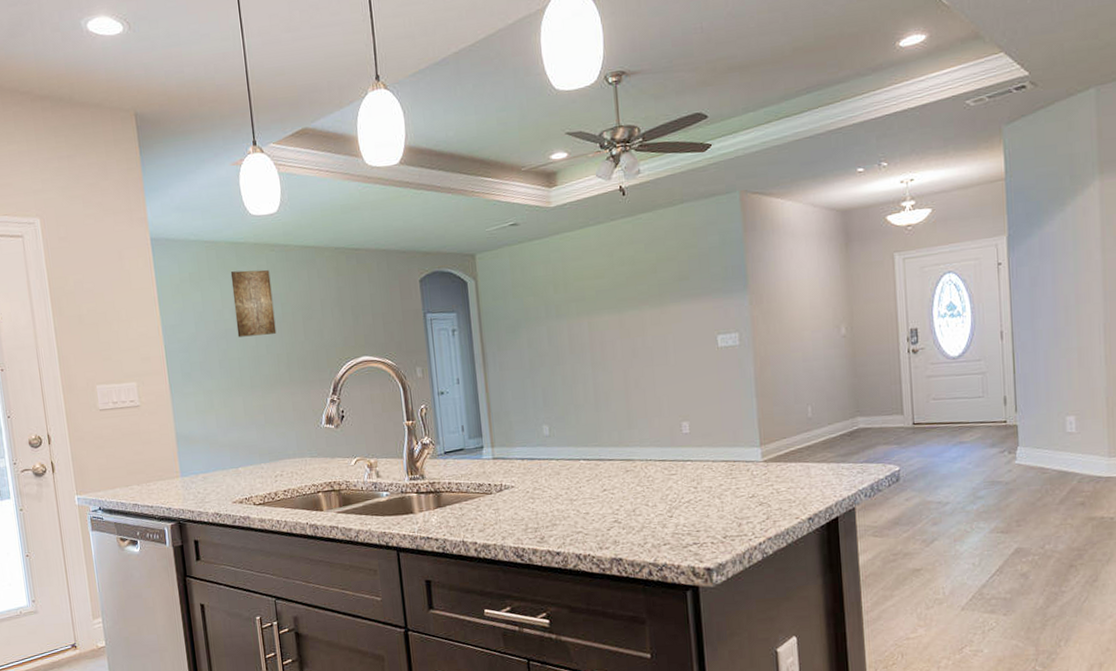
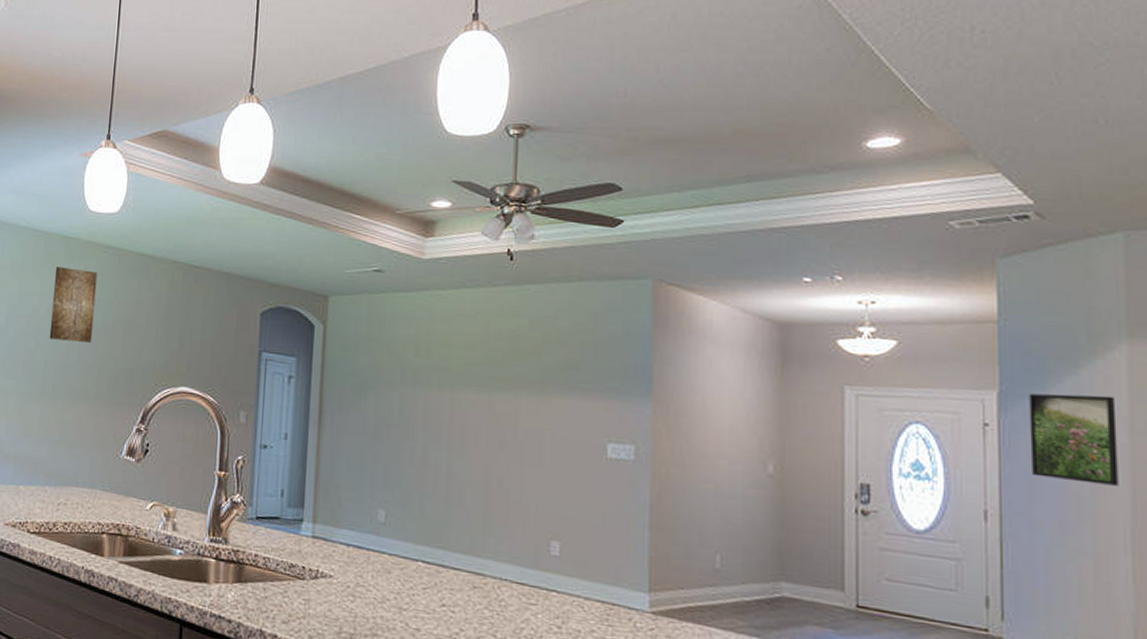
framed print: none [1029,224,1094,298] -> present [1029,393,1119,486]

